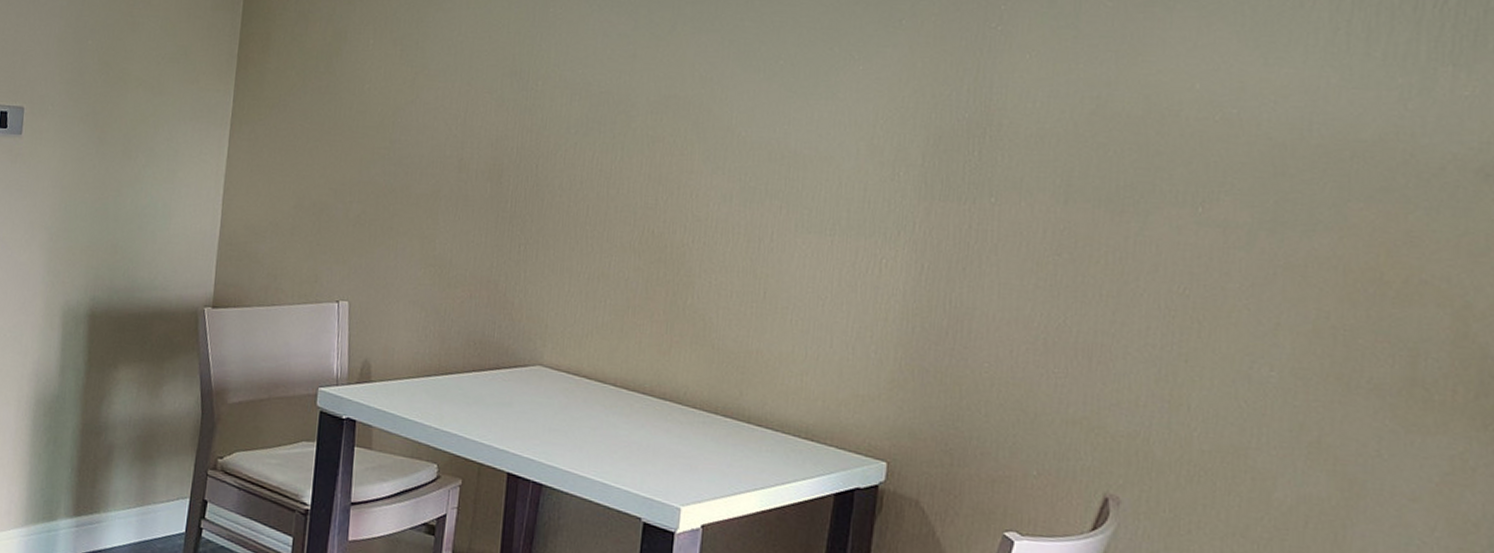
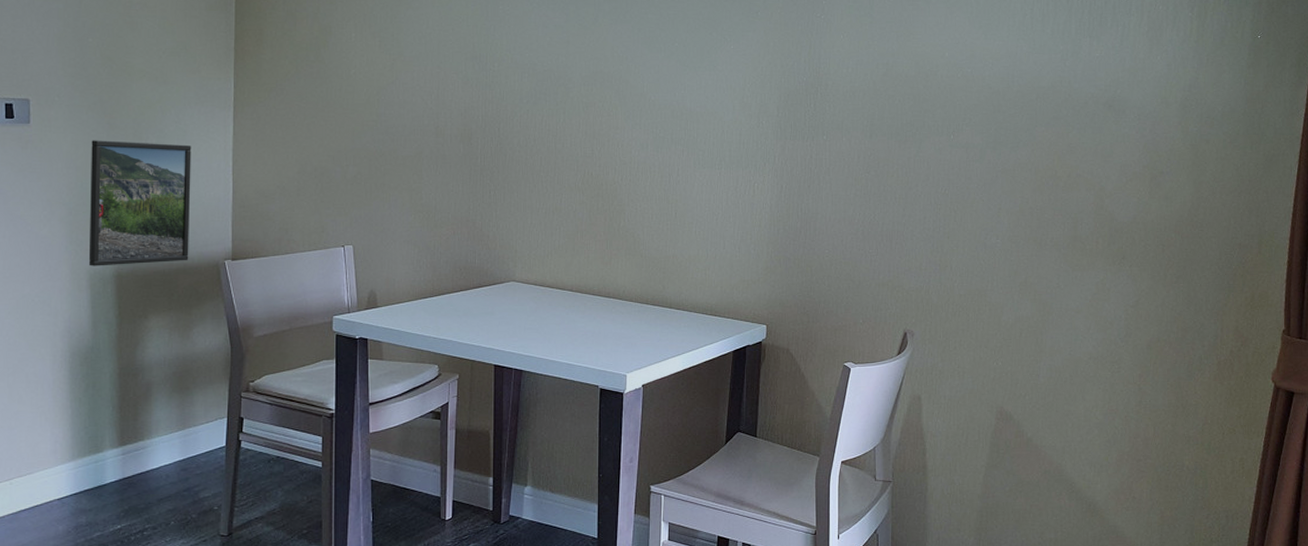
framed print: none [63,156,182,305] -> present [88,140,192,266]

